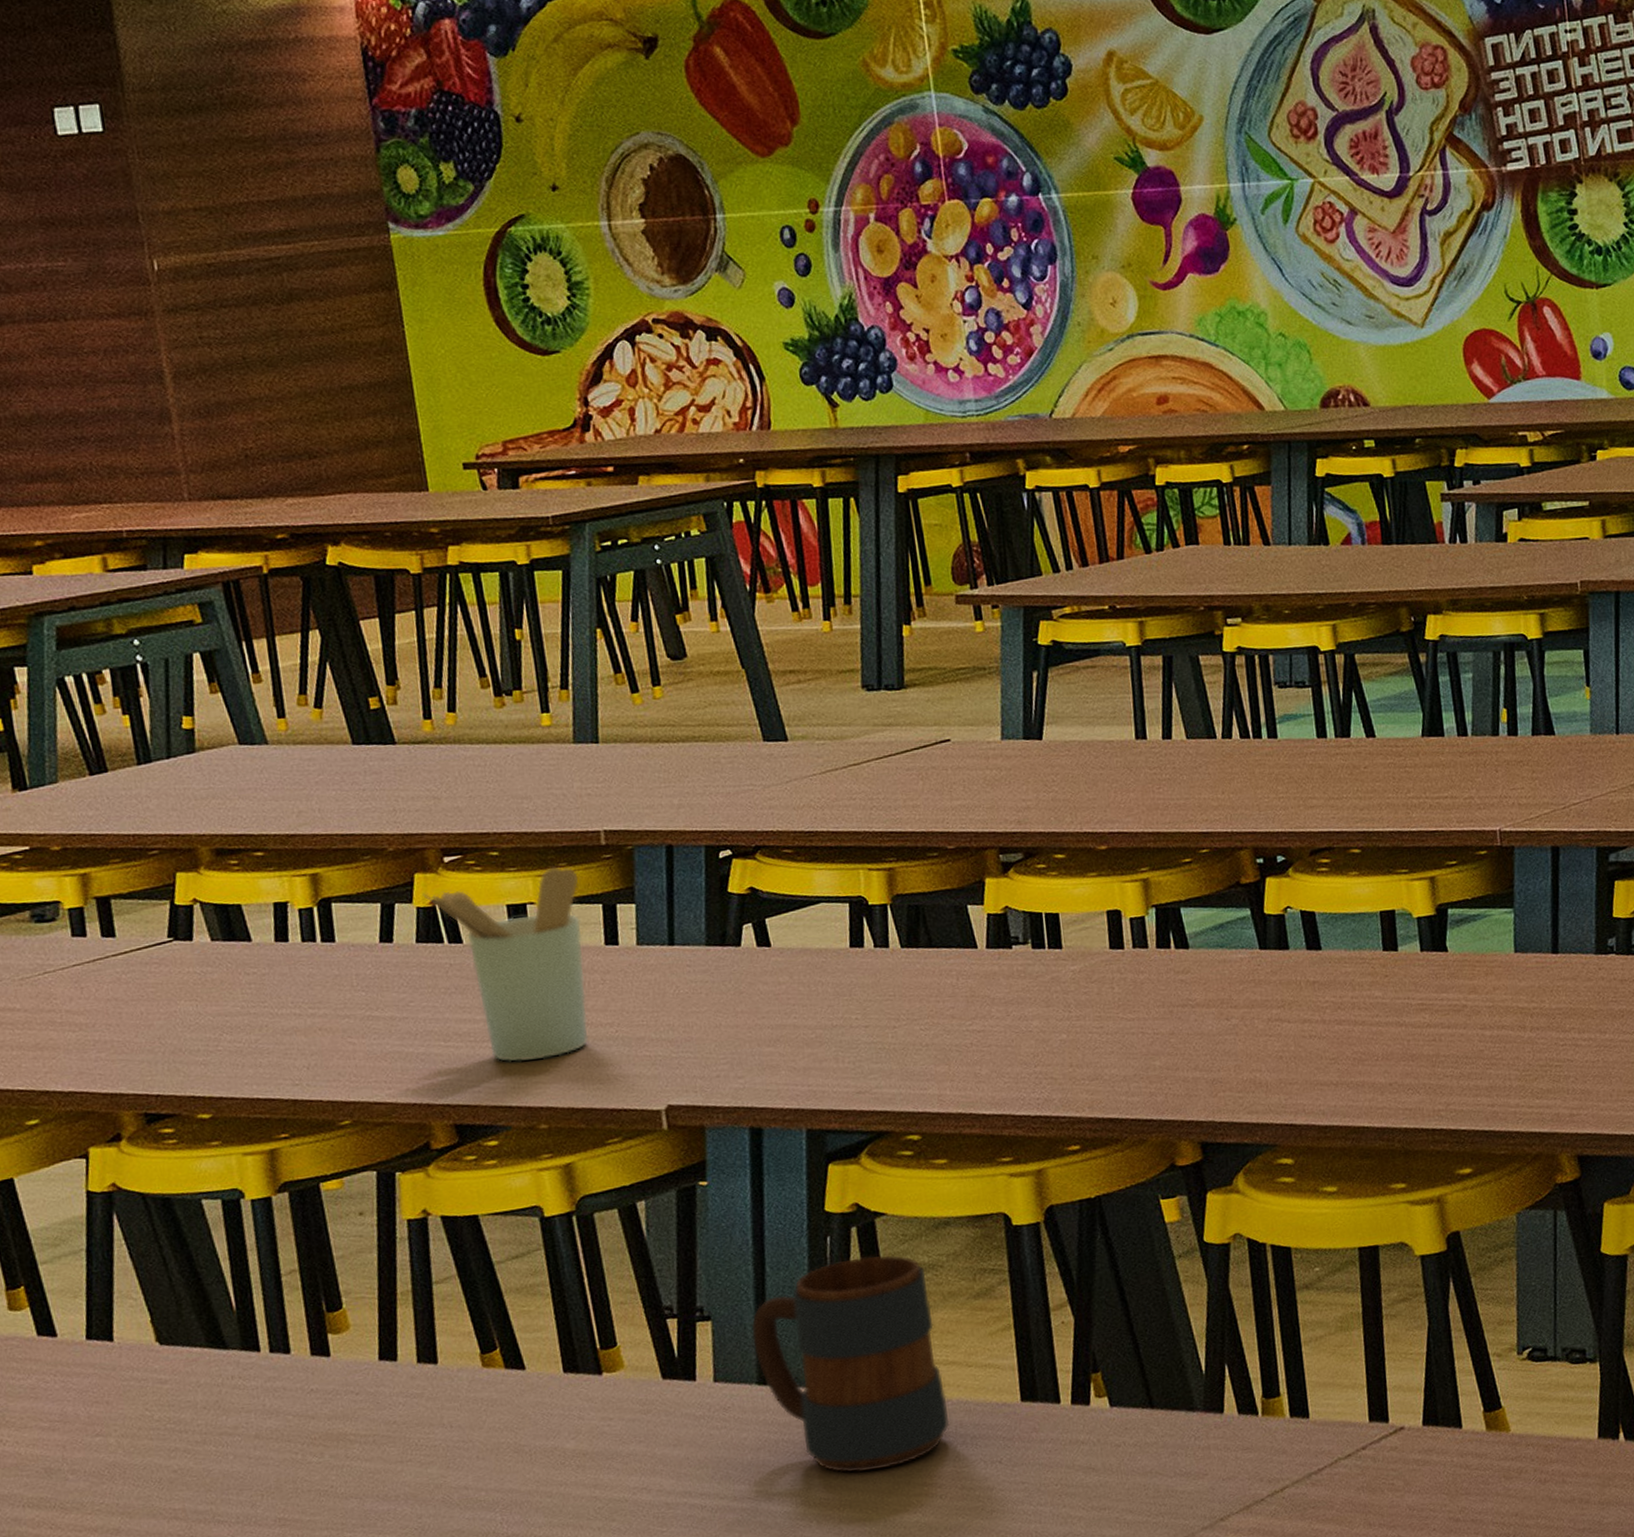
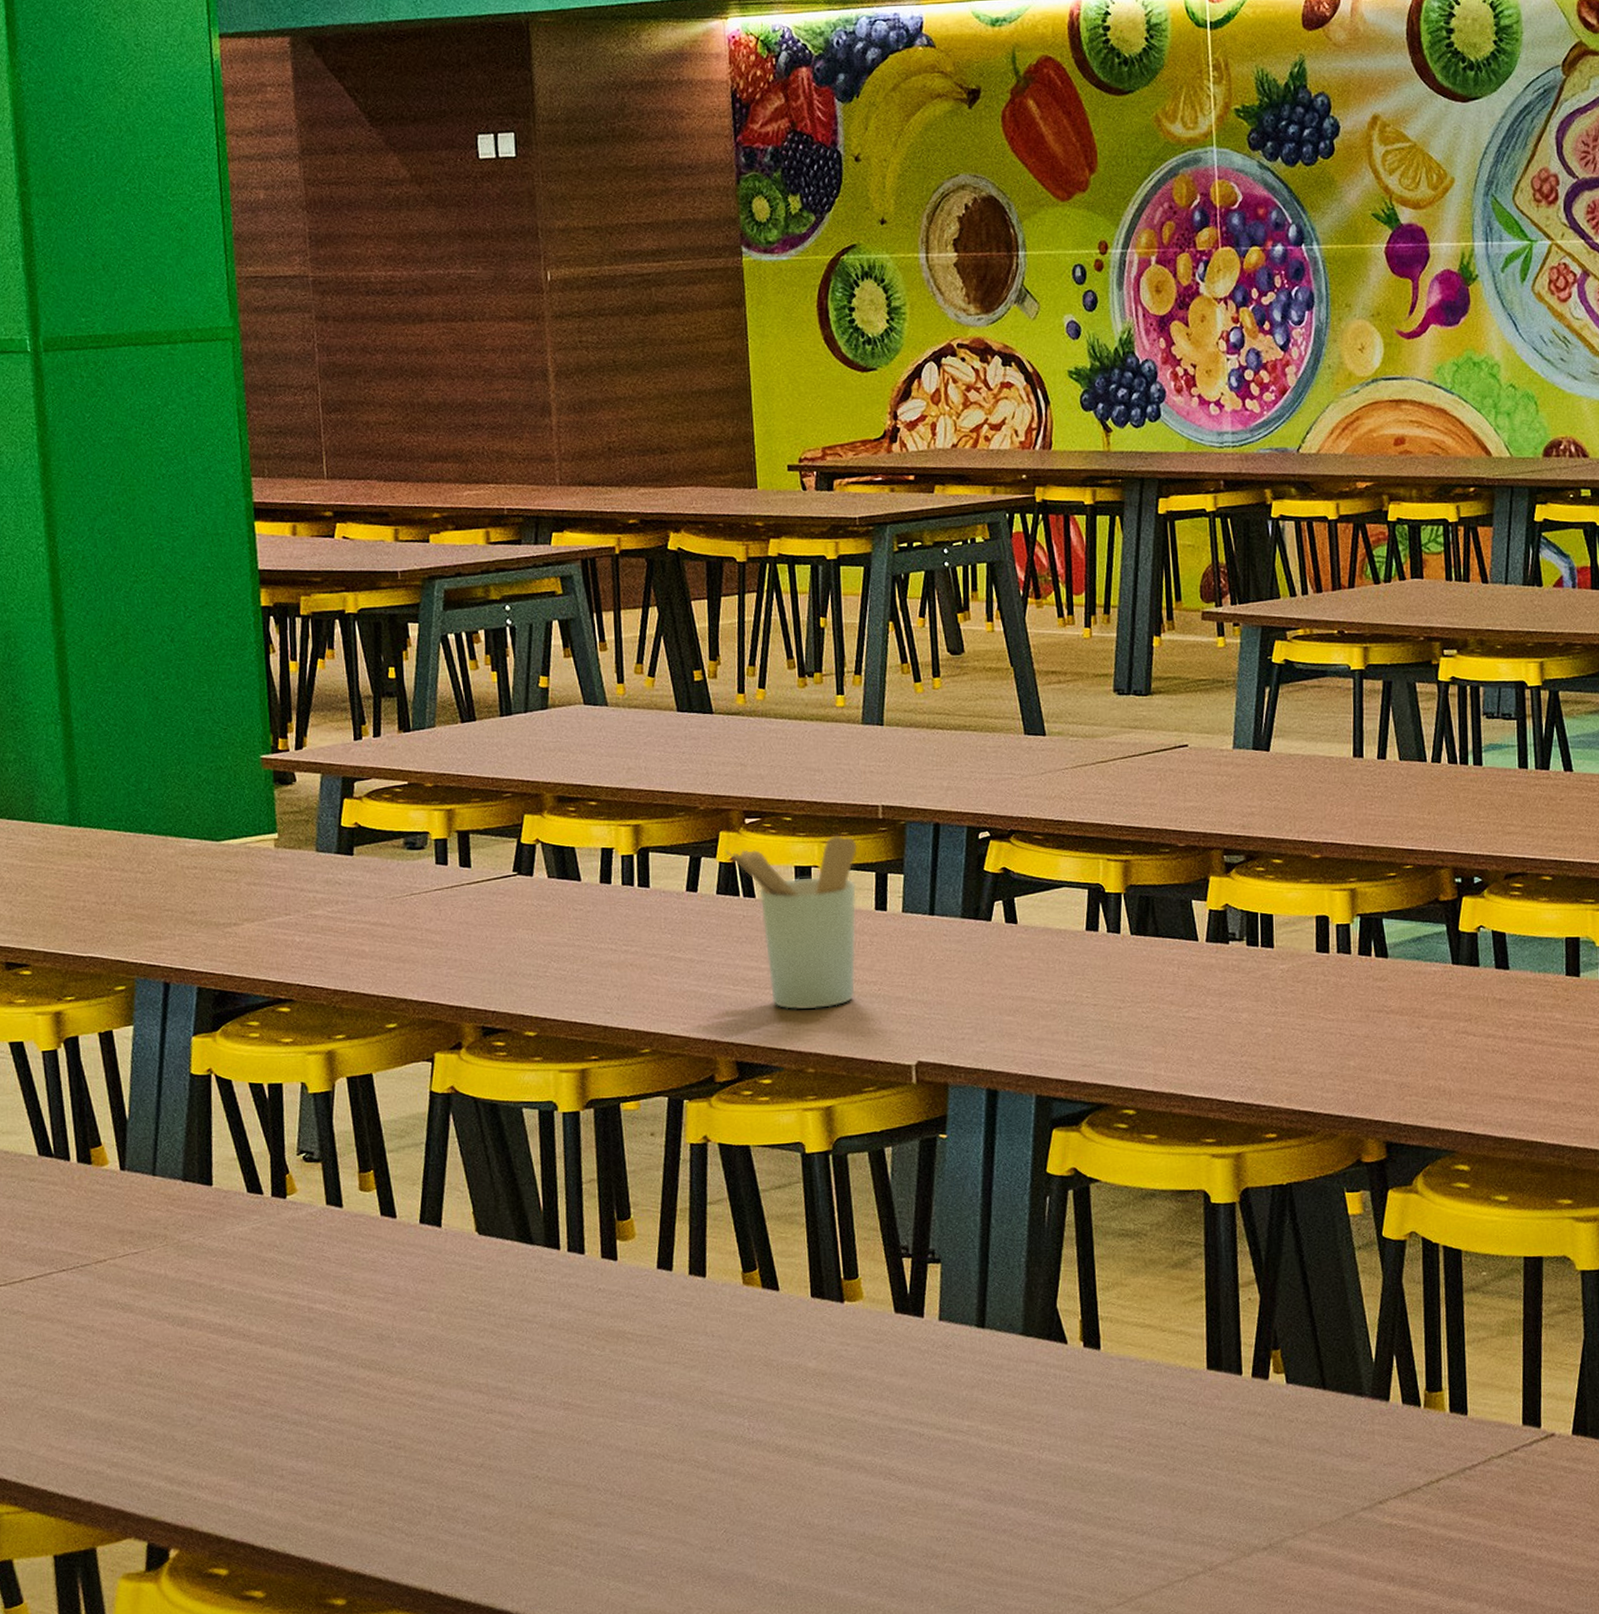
mug: present [751,1254,950,1473] -> none [975,1218,1142,1419]

